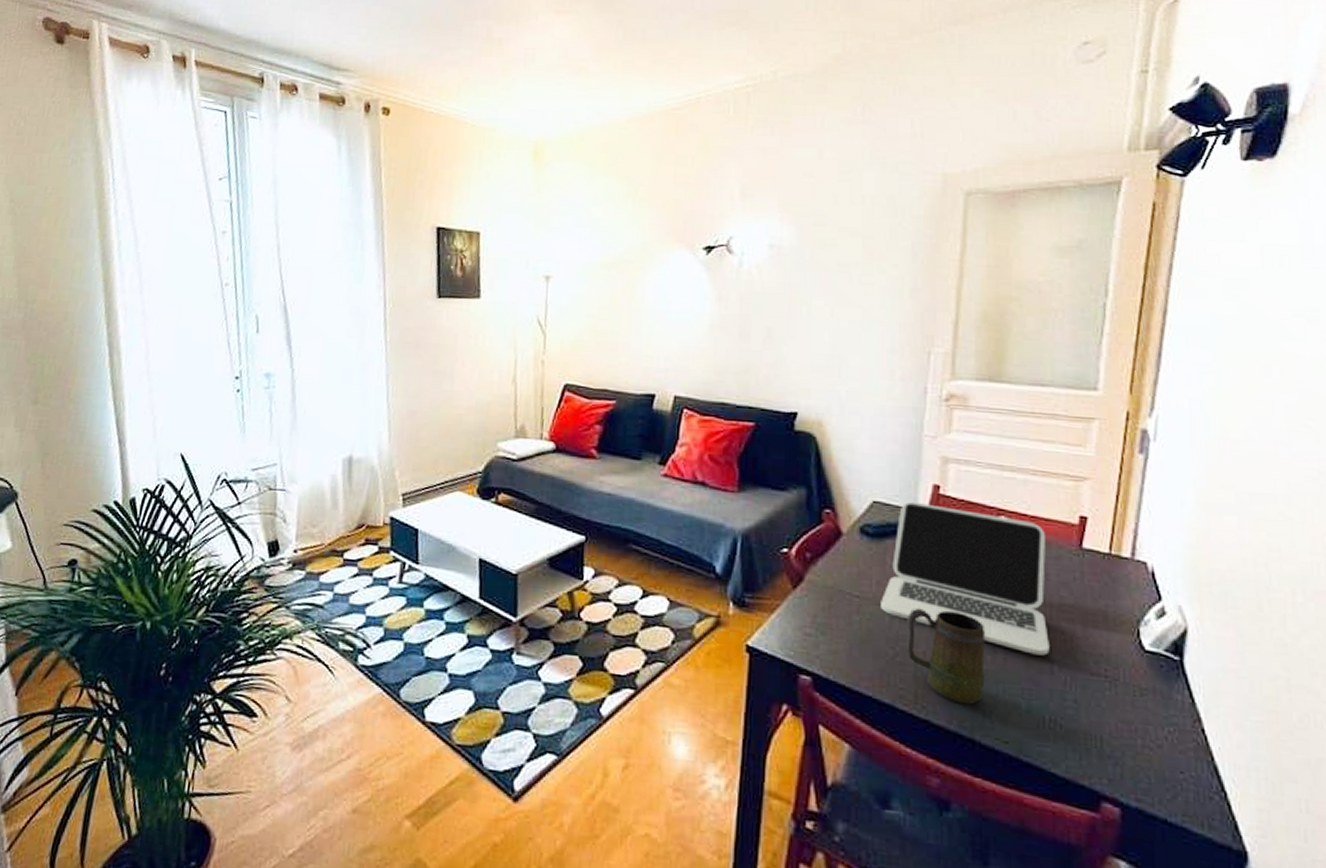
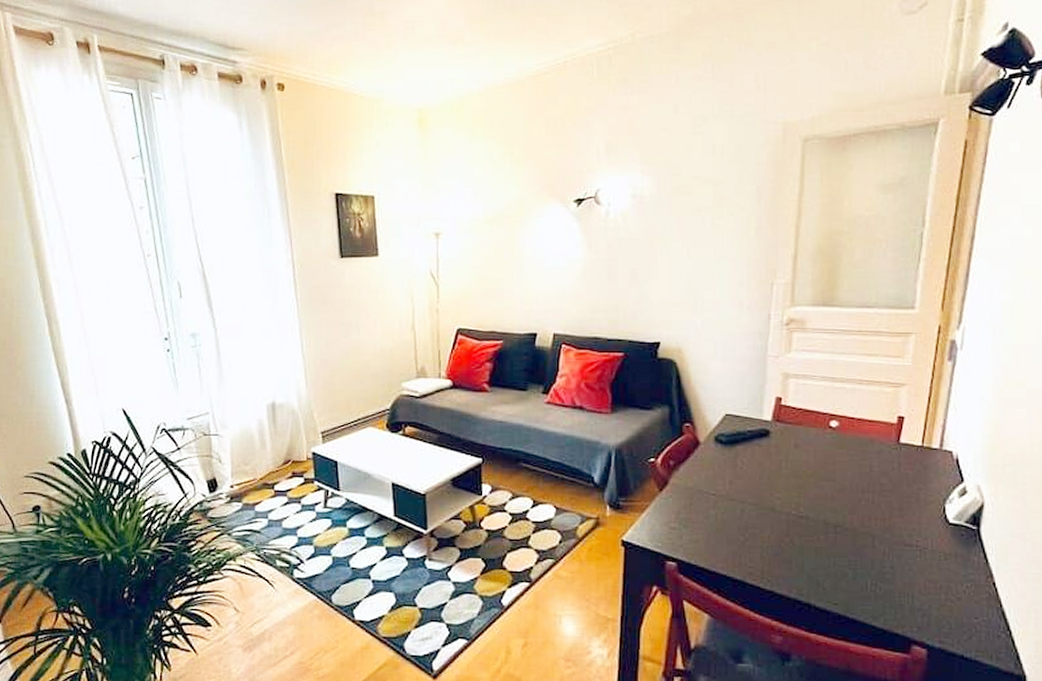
laptop: present [881,501,1050,656] -> none [733,412,872,533]
mug: present [907,608,986,705] -> none [755,500,820,576]

